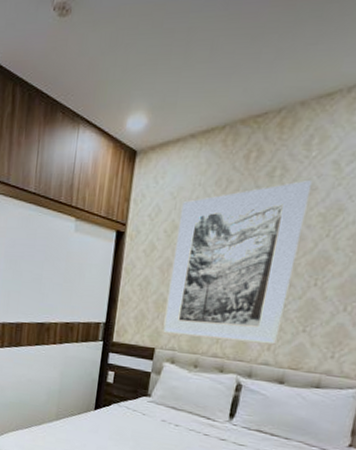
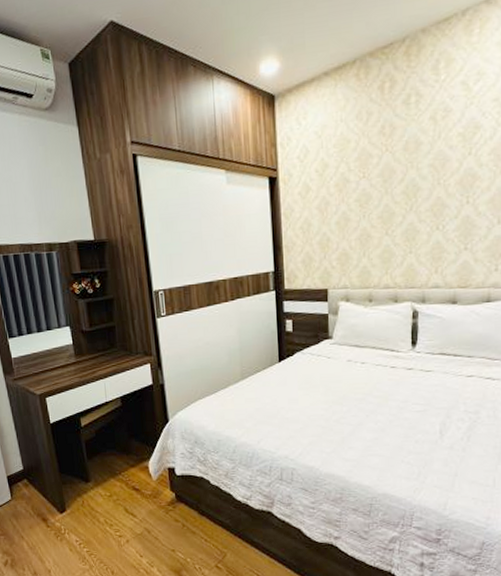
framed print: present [163,181,311,345] -> none [329,103,446,273]

